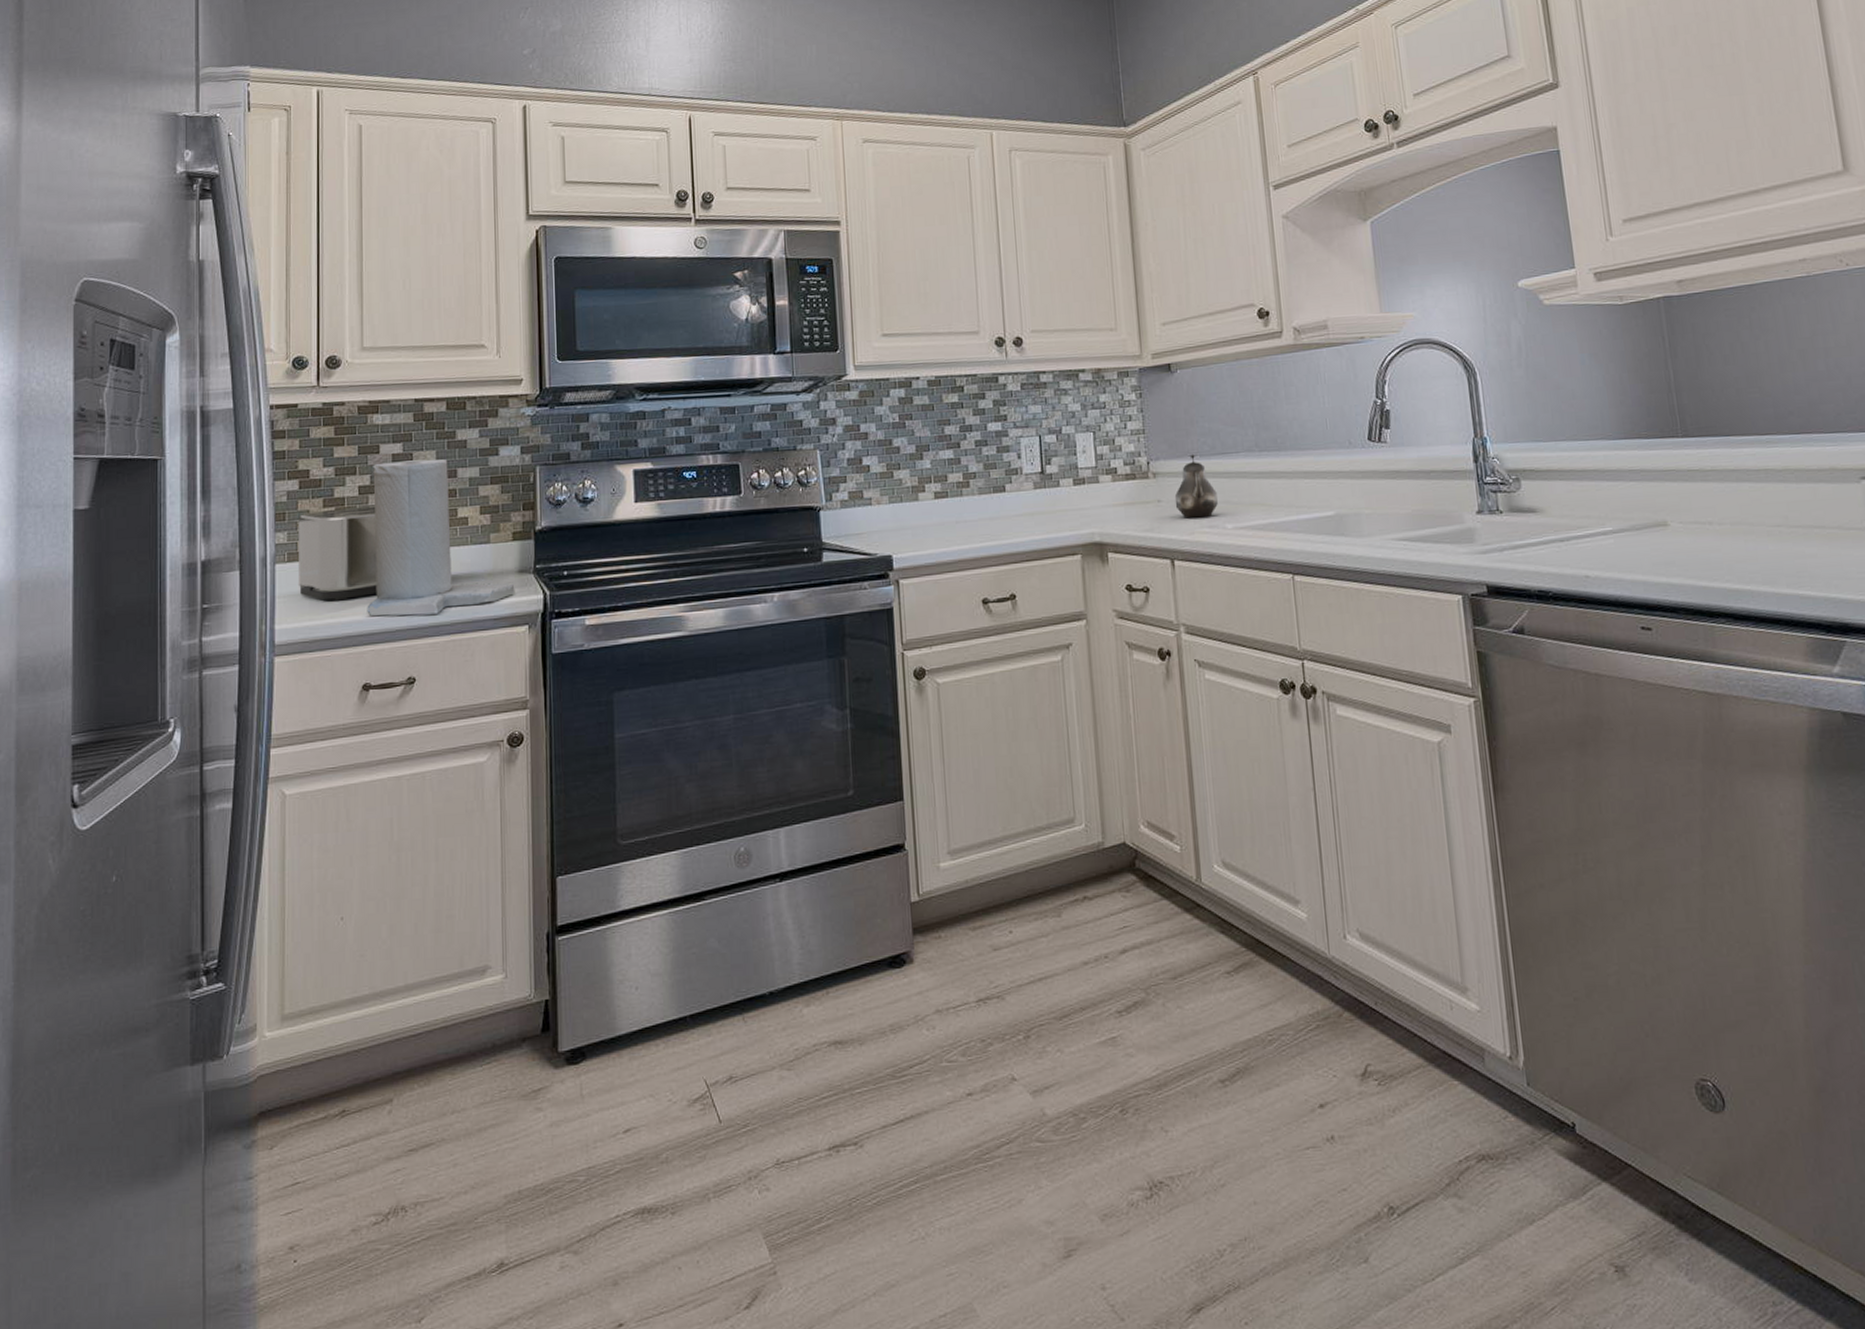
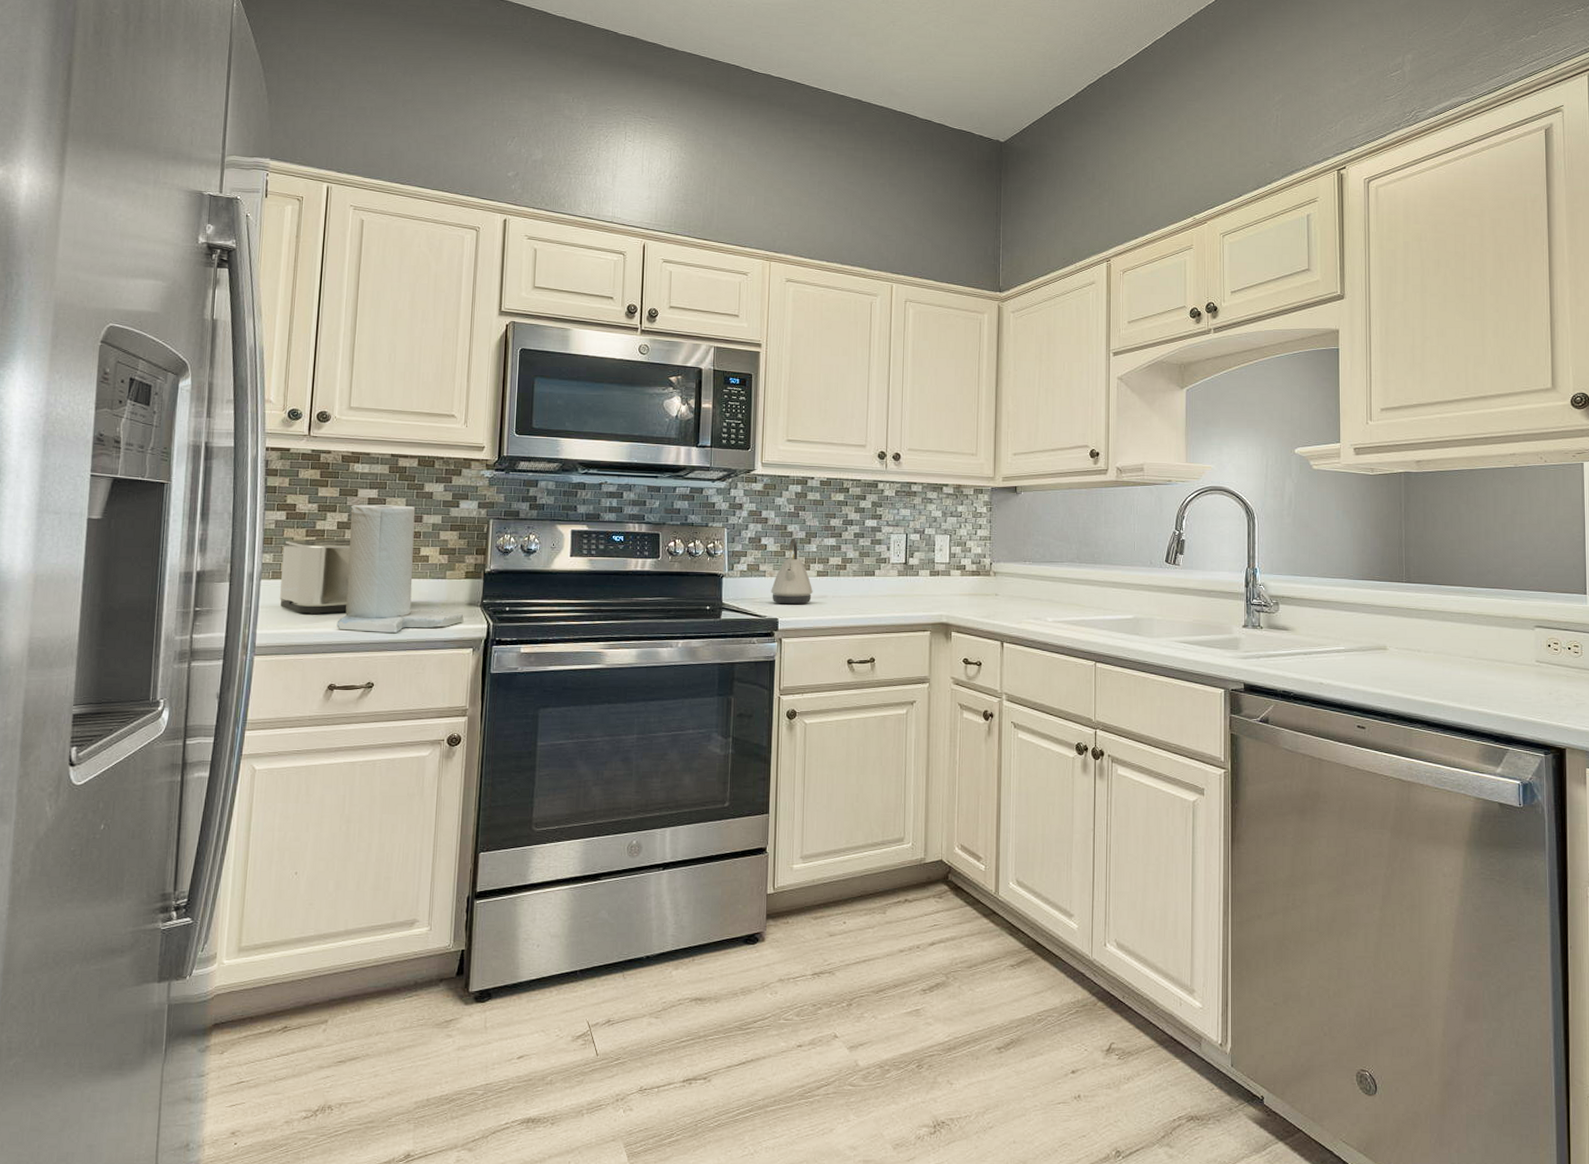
kettle: none [880,453,932,538] -> present [771,538,813,605]
teapot: present [1174,454,1218,519] -> none [1009,560,1043,611]

